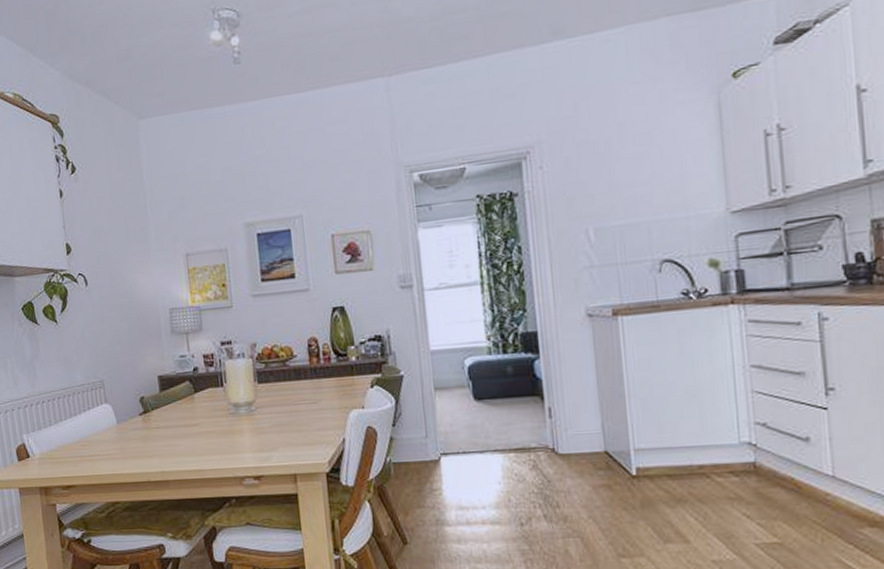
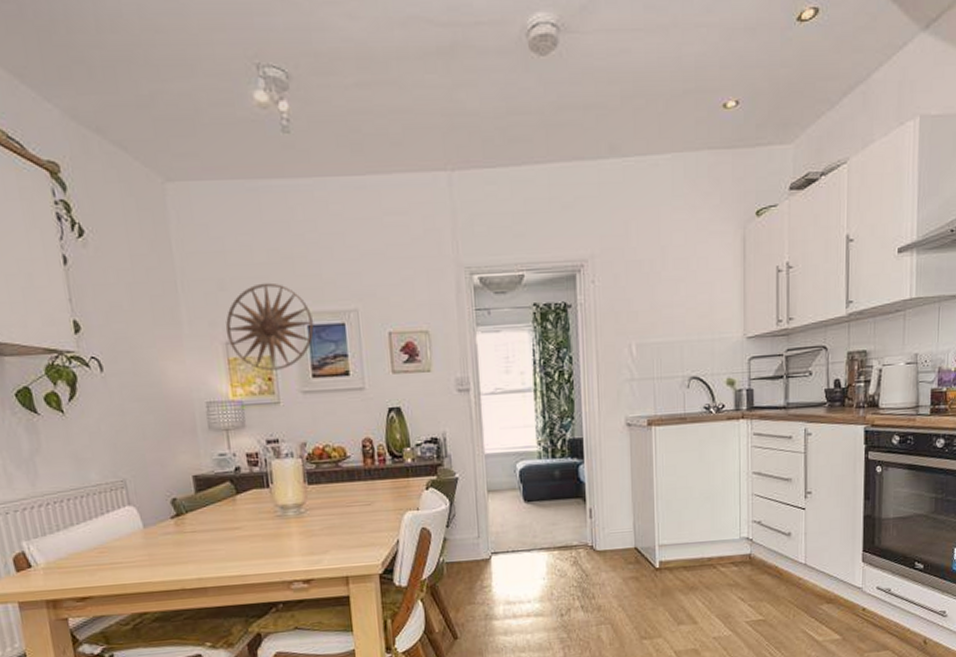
wall art: none [186,197,262,278] -> present [225,282,314,371]

